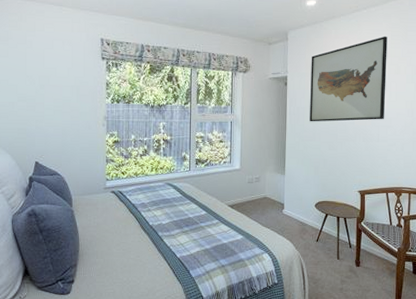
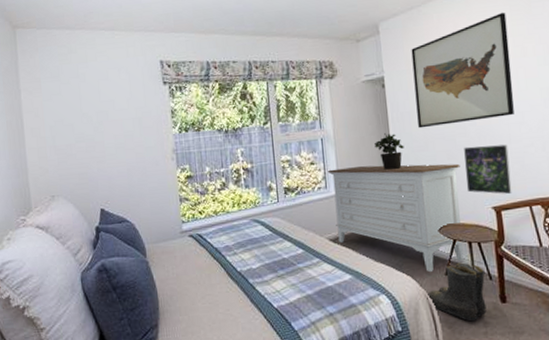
dresser: none [232,148,338,239] -> present [327,163,464,273]
potted plant: none [273,123,297,154] -> present [374,133,404,170]
boots: none [300,232,347,278] -> present [427,262,487,321]
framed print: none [341,141,376,181] -> present [464,144,512,194]

